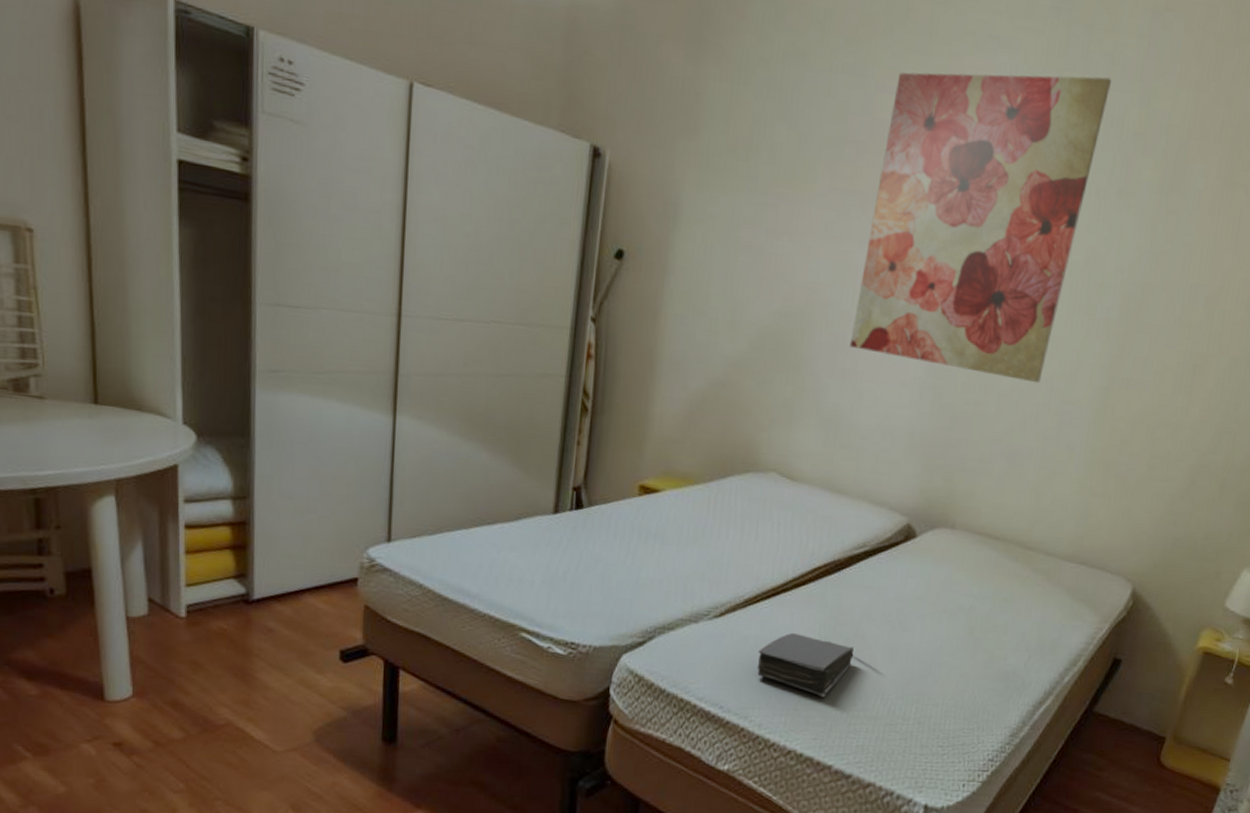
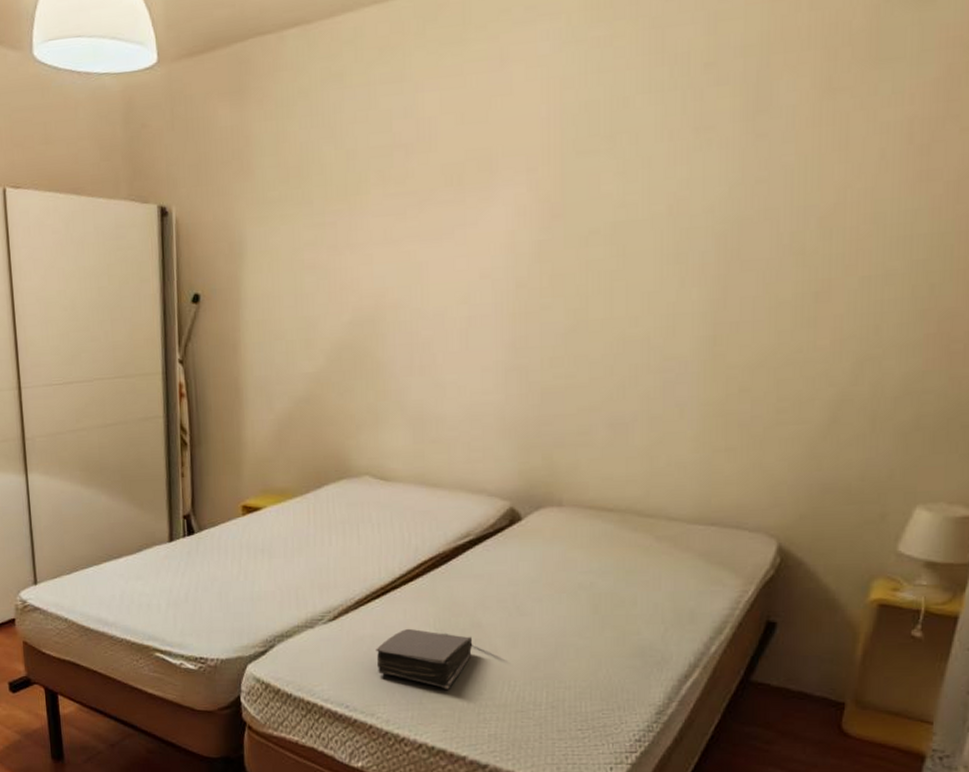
wall art: present [849,72,1112,383] -> none [424,15,670,345]

